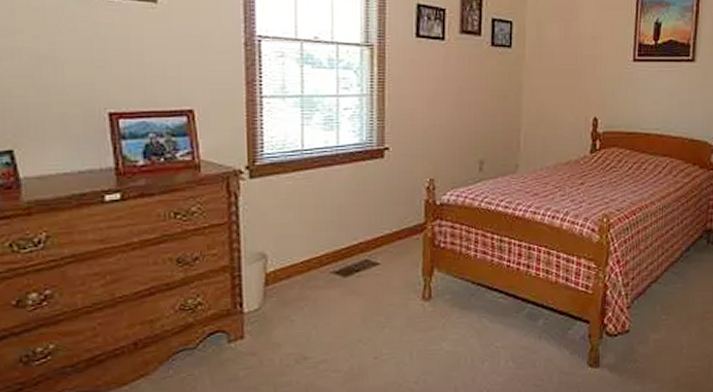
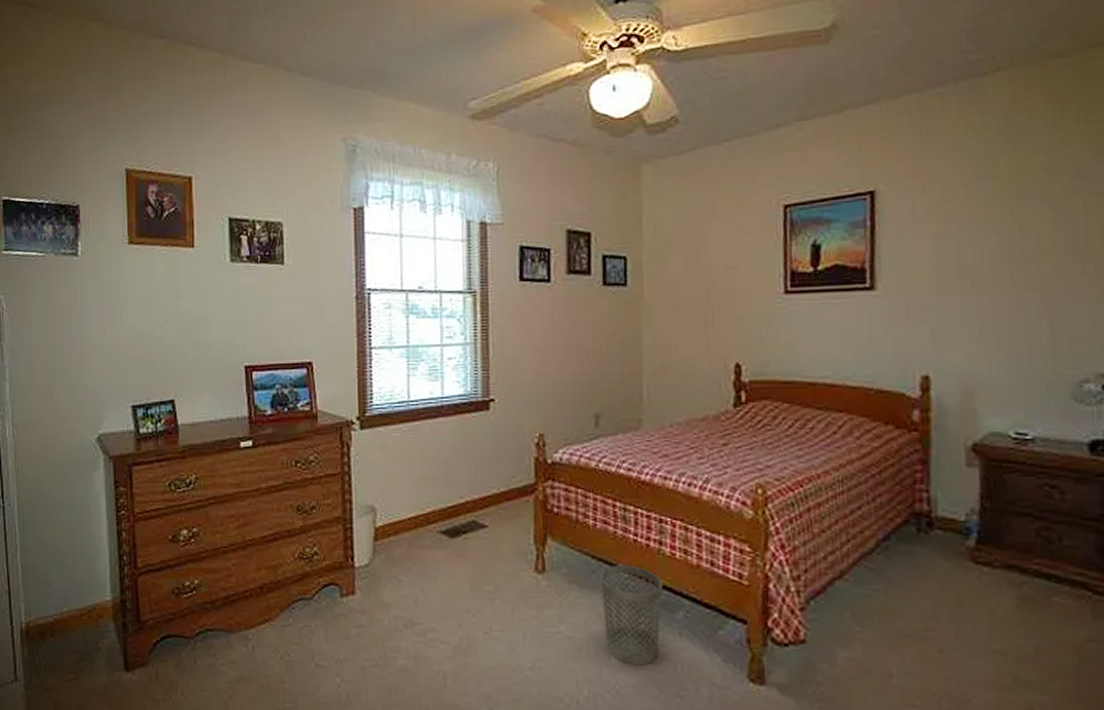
wastebasket: none [479,286,528,367] -> present [600,564,663,666]

